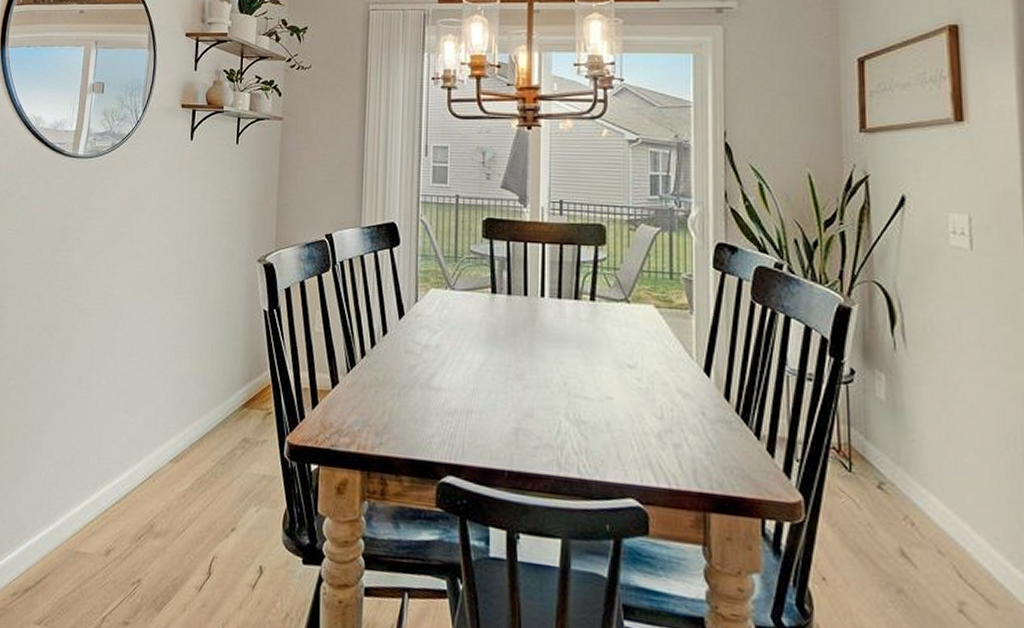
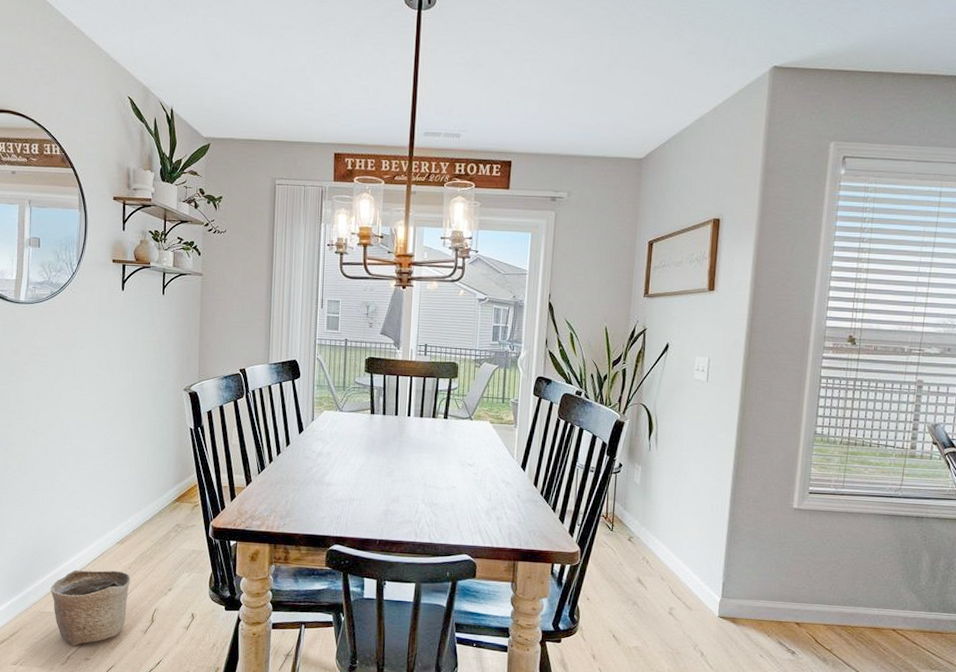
basket: none [87,495,185,604] -> present [50,570,131,647]

